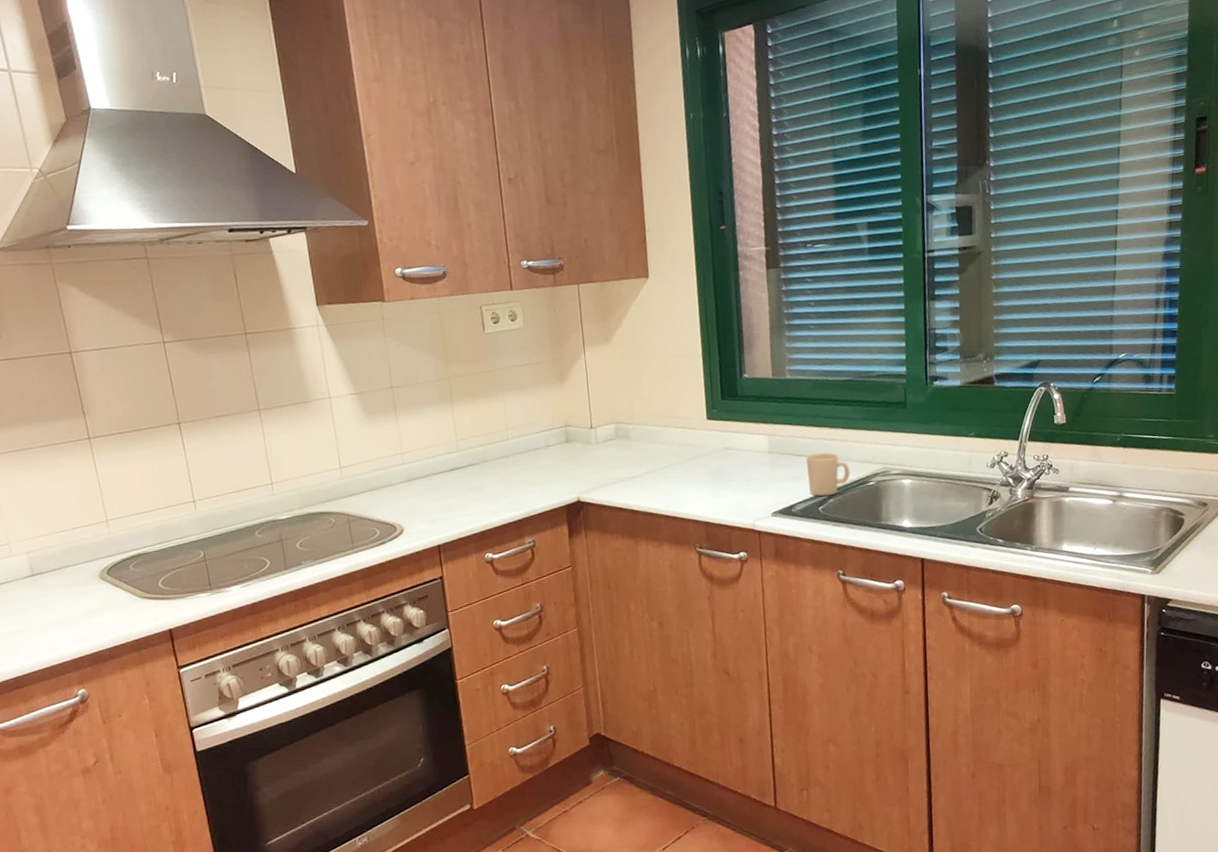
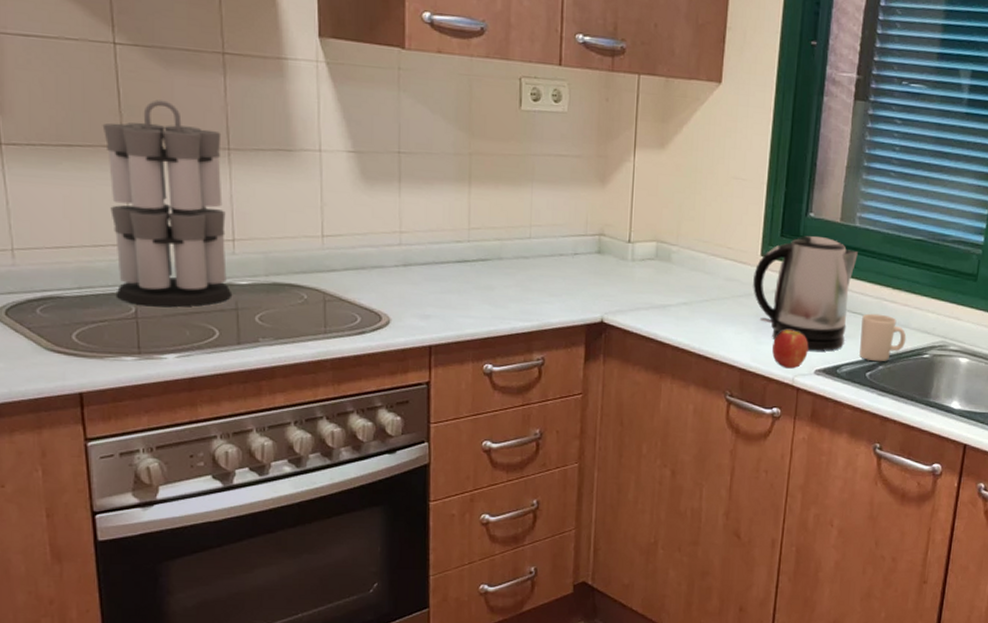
spice rack: none [162,380,277,550] -> present [102,100,233,307]
kettle: none [703,393,794,495] -> present [753,236,858,350]
fruit: none [730,480,763,516] -> present [772,330,809,369]

